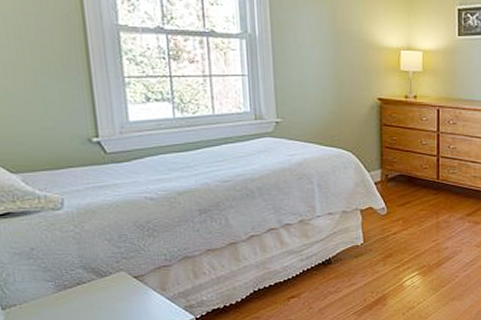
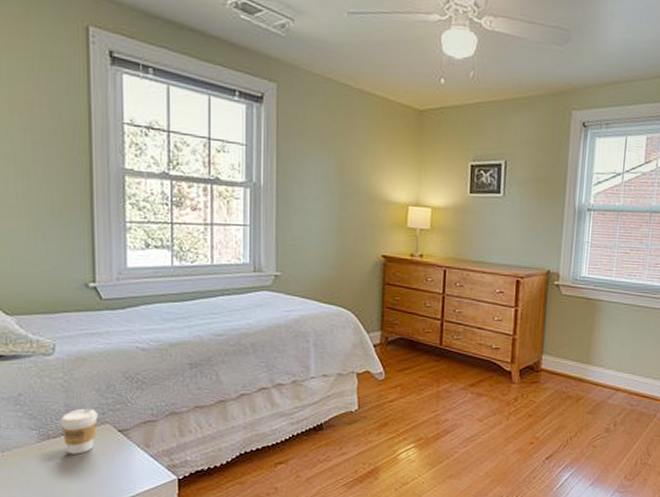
coffee cup: none [75,257,113,302] -> present [60,408,98,454]

